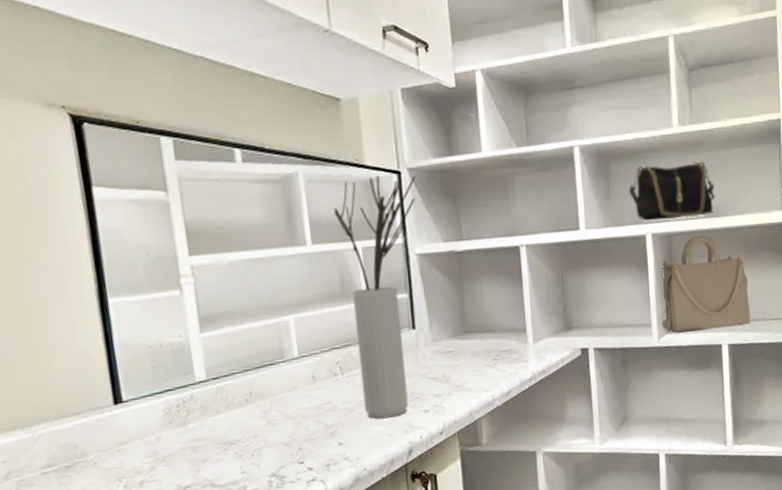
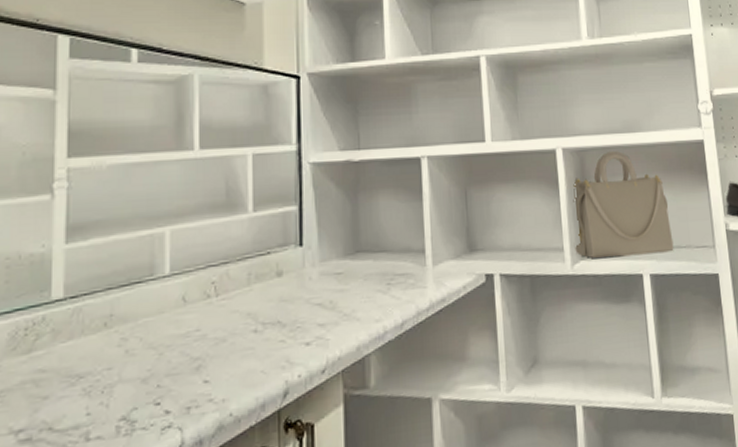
vase: present [333,175,416,419] -> none [226,80,315,352]
handbag: present [629,161,715,222] -> none [537,74,628,135]

